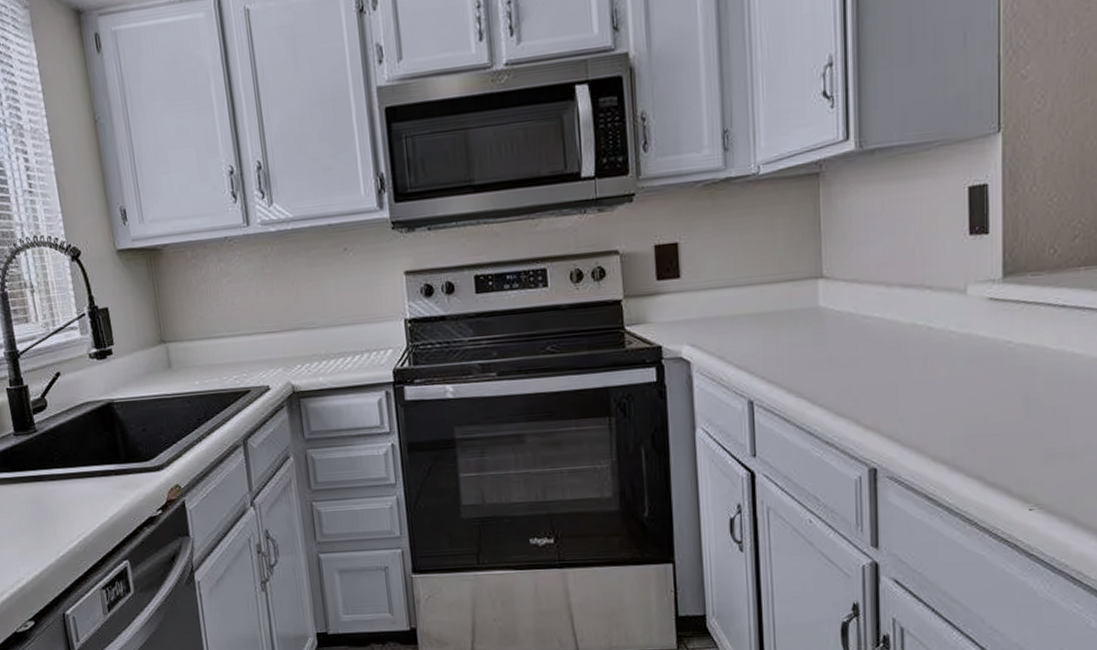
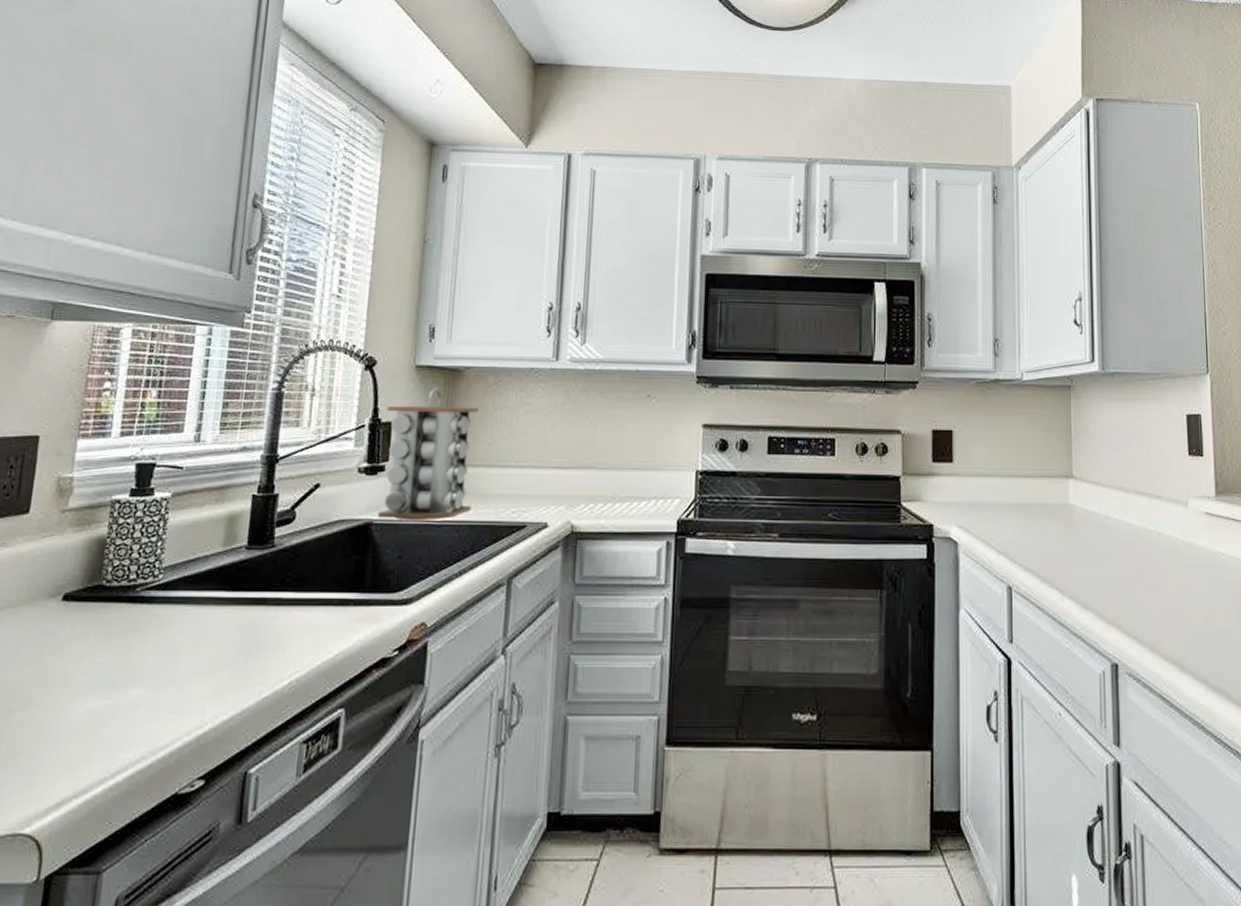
spice rack: none [100,269,198,398] -> present [377,388,479,521]

